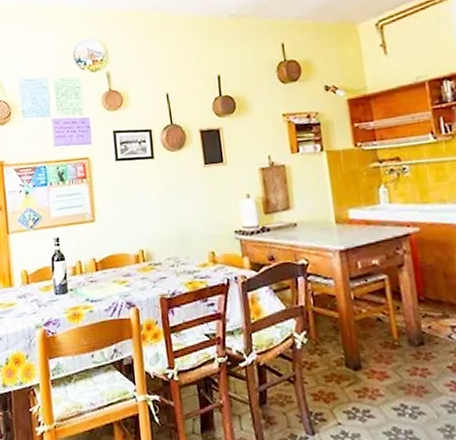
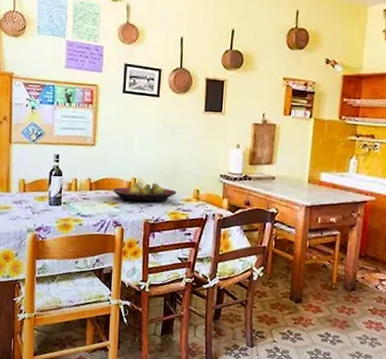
fruit bowl: none [121,251,190,278] -> present [113,182,177,203]

